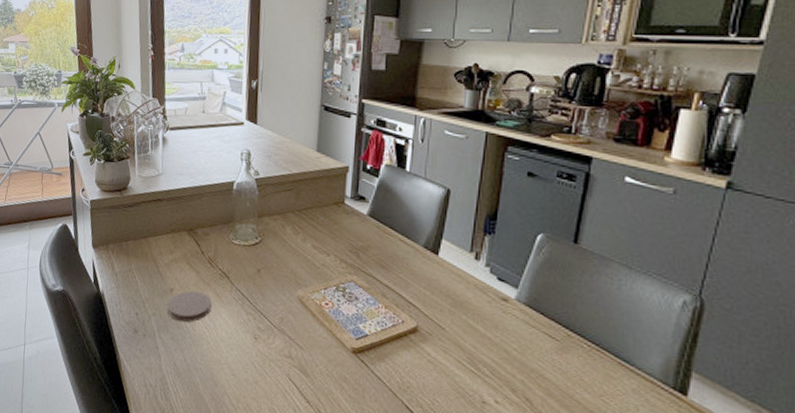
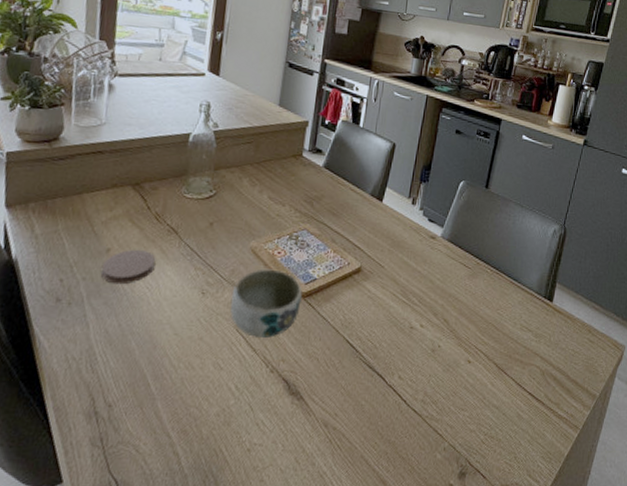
bowl: none [281,319,355,391] -> present [230,269,303,337]

